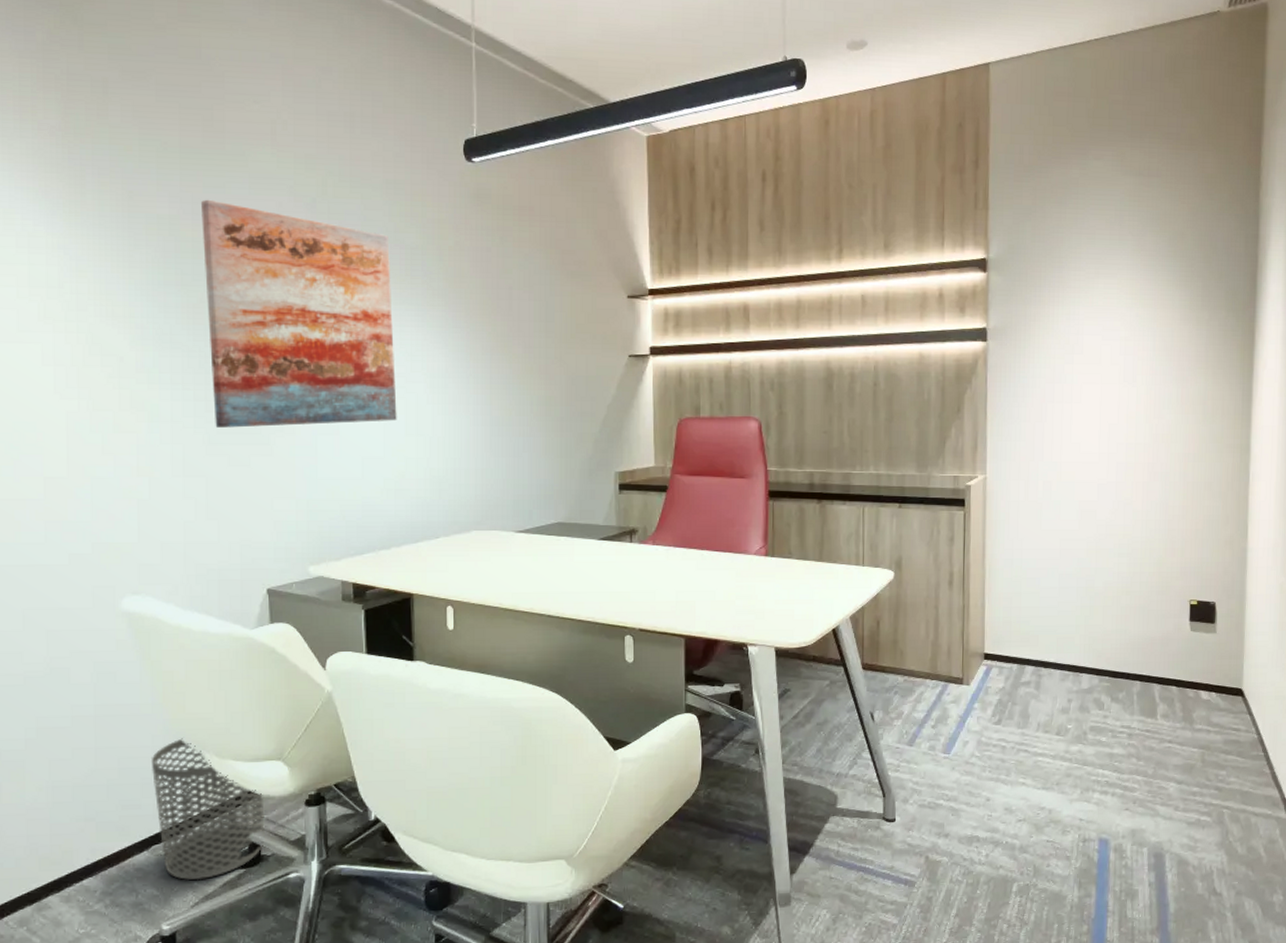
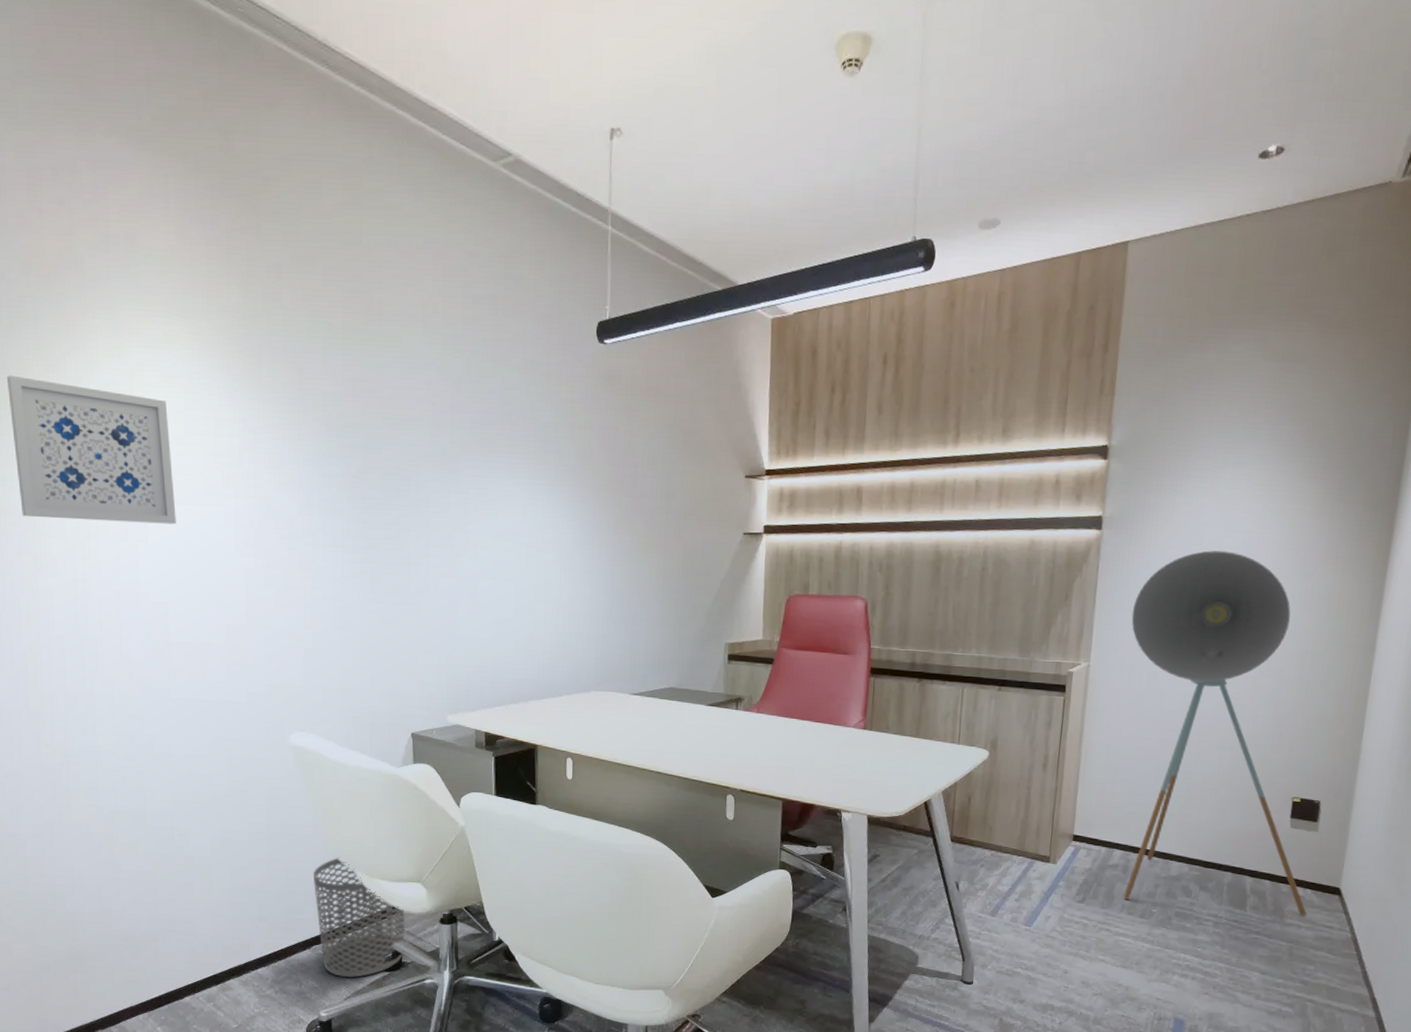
wall art: present [201,199,397,428] -> none [360,377,528,588]
floor lamp: none [1022,359,1215,720] -> present [1123,550,1307,916]

